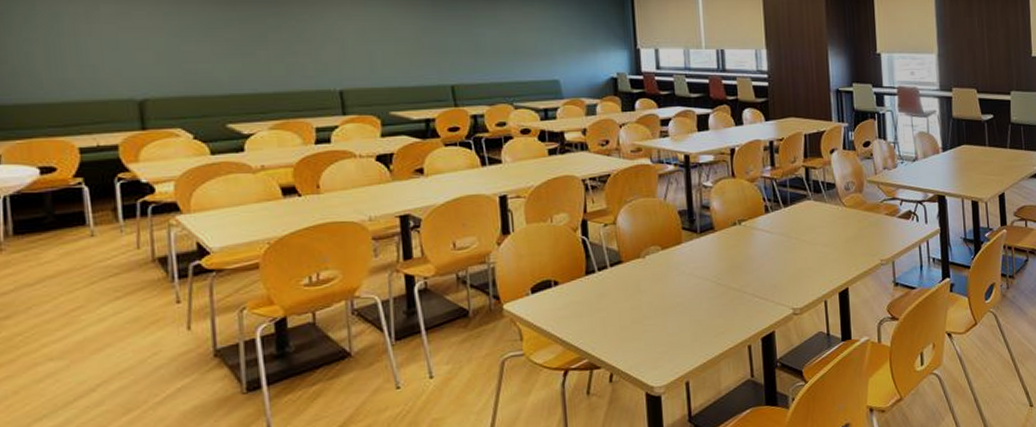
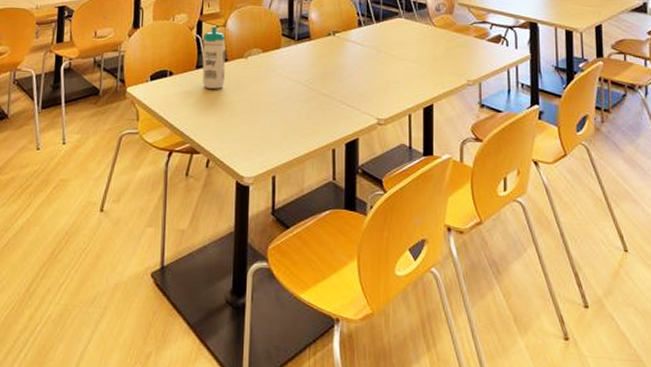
water bottle: none [590,225,621,296] -> present [202,26,226,89]

